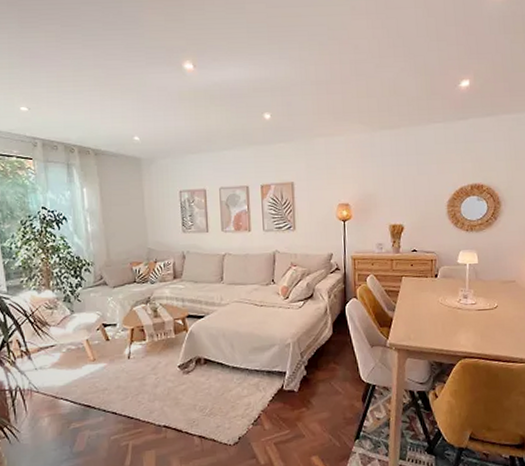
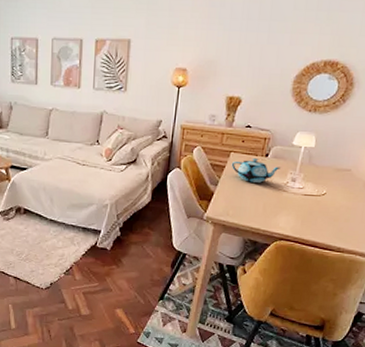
teapot: none [404,279,451,304] -> present [231,157,281,183]

